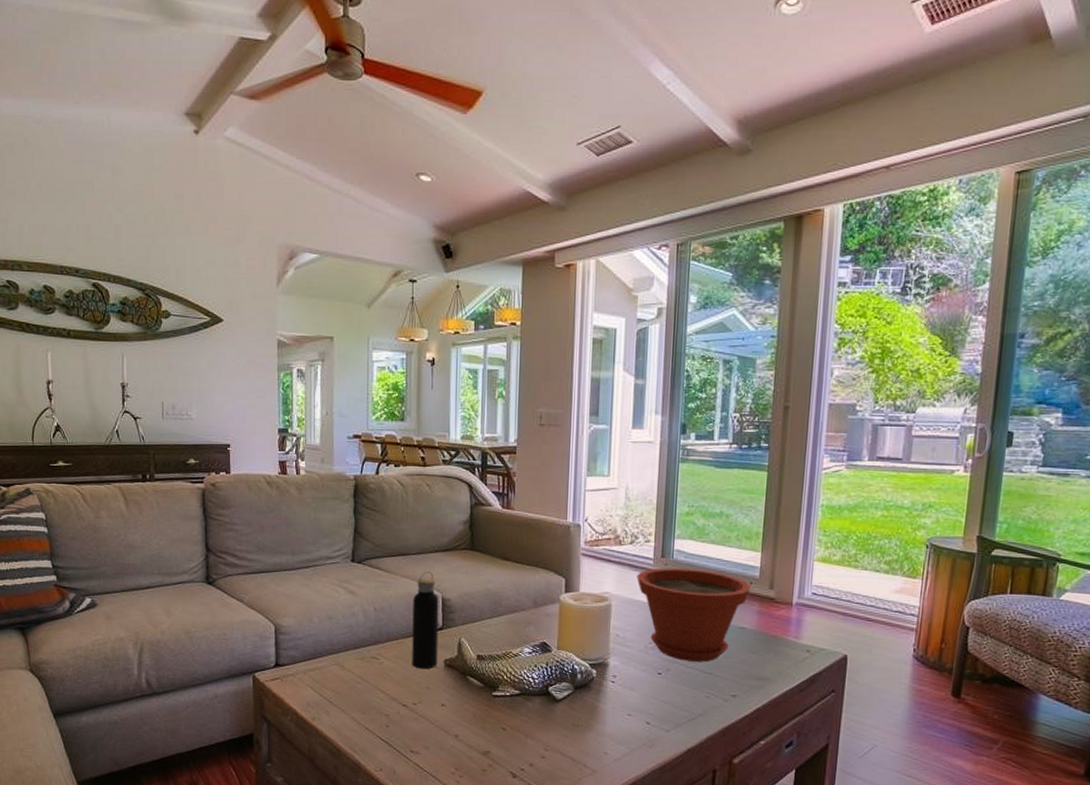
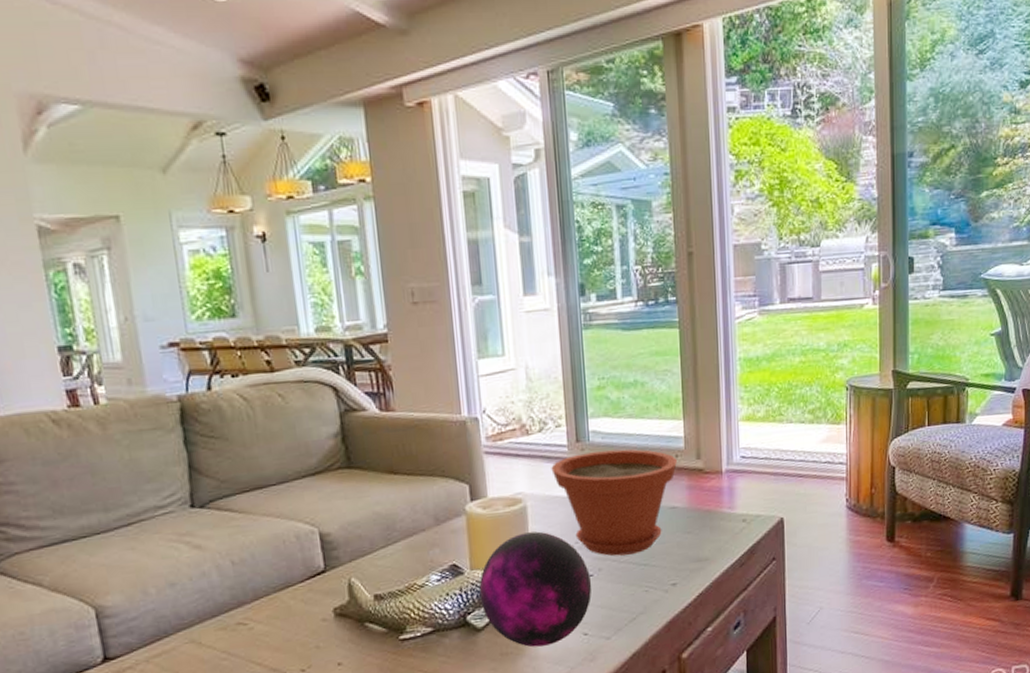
water bottle: present [412,572,439,670] -> none [281,503,326,626]
decorative orb: none [562,627,659,726] -> present [479,531,591,647]

